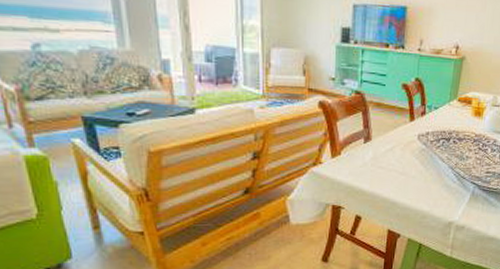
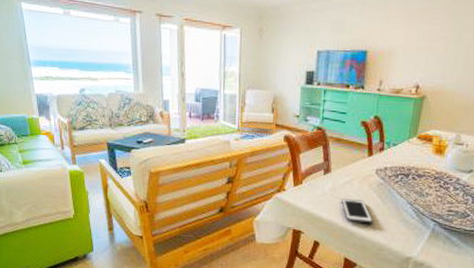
cell phone: none [384,168,415,192] -> present [342,199,372,224]

